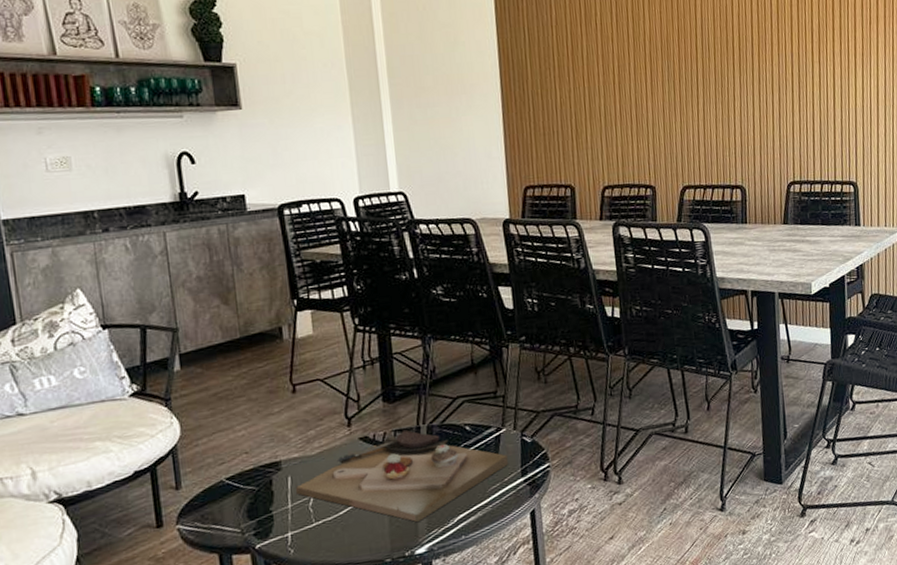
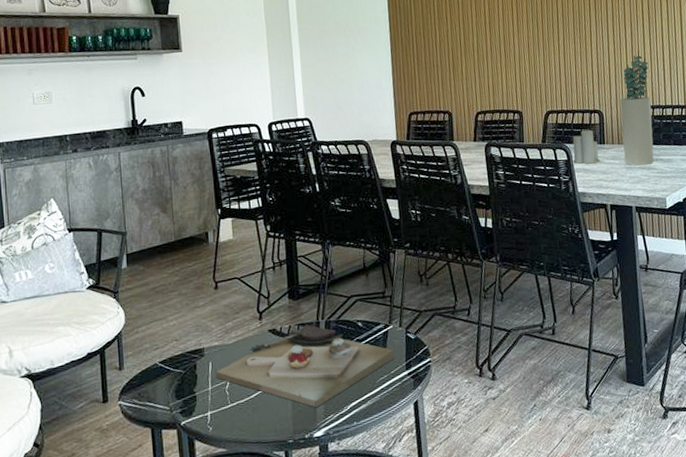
candle: none [711,206,742,246] -> present [572,129,601,164]
vase: none [764,118,800,249] -> present [620,50,654,167]

